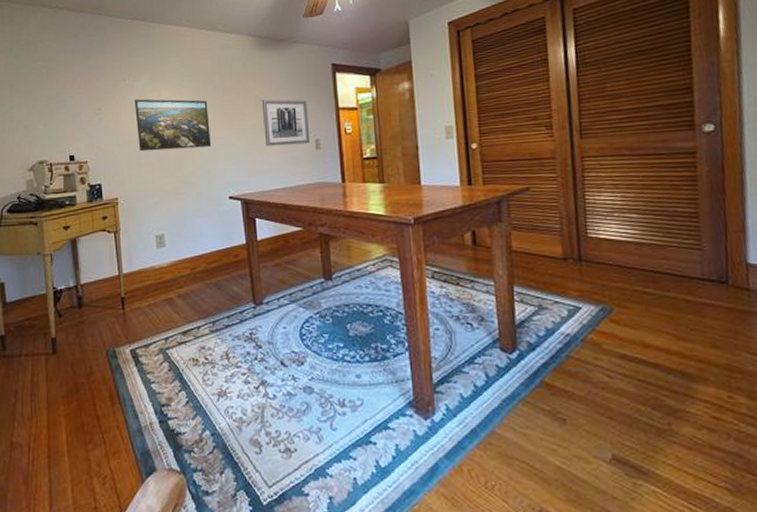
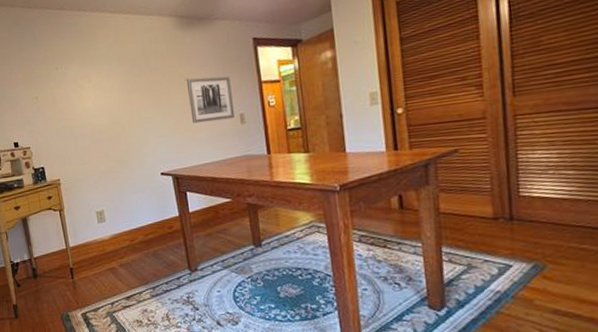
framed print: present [135,99,211,152] -> none [68,82,141,136]

